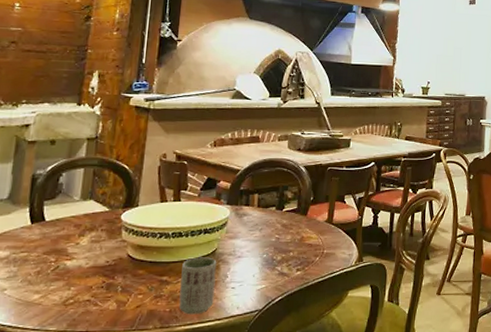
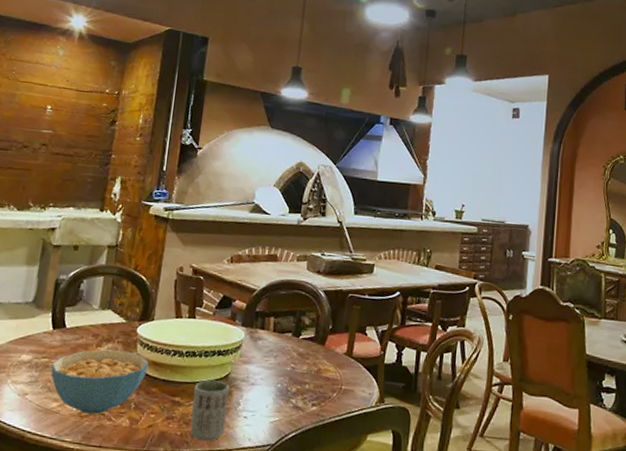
cereal bowl: none [31,238,134,302] -> present [51,349,149,415]

